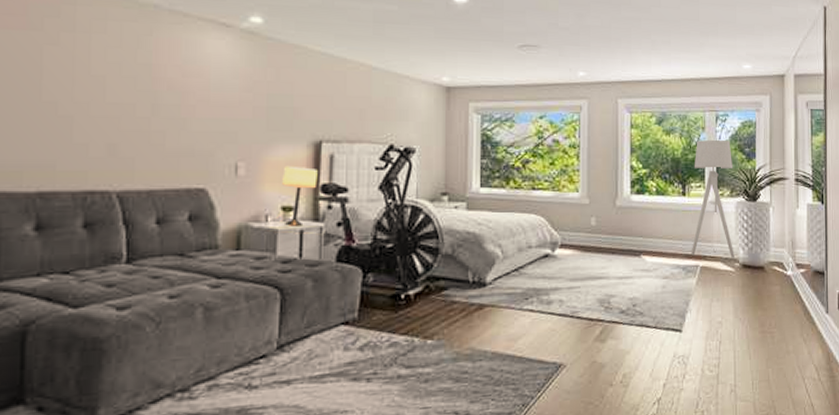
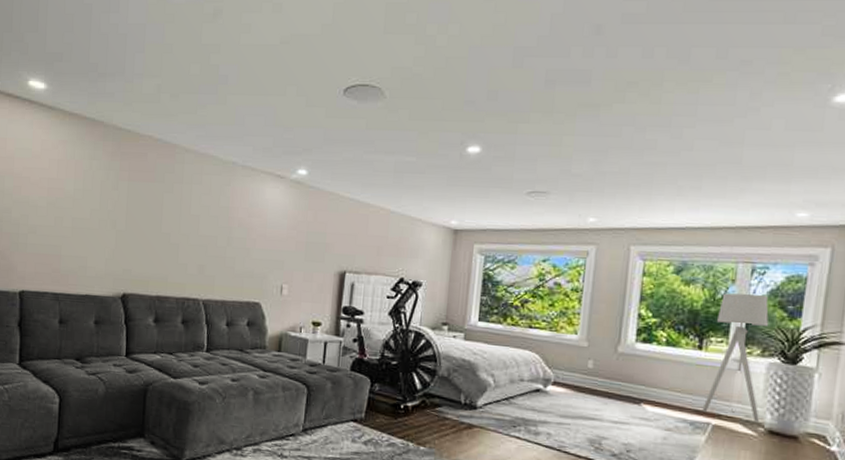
table lamp: present [282,165,318,226] -> none [314,289,341,339]

